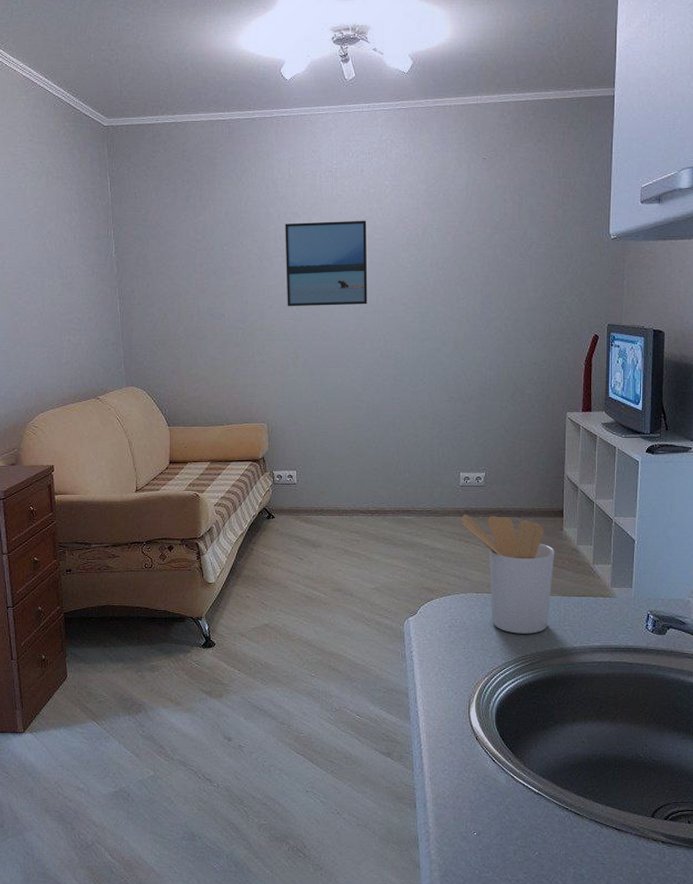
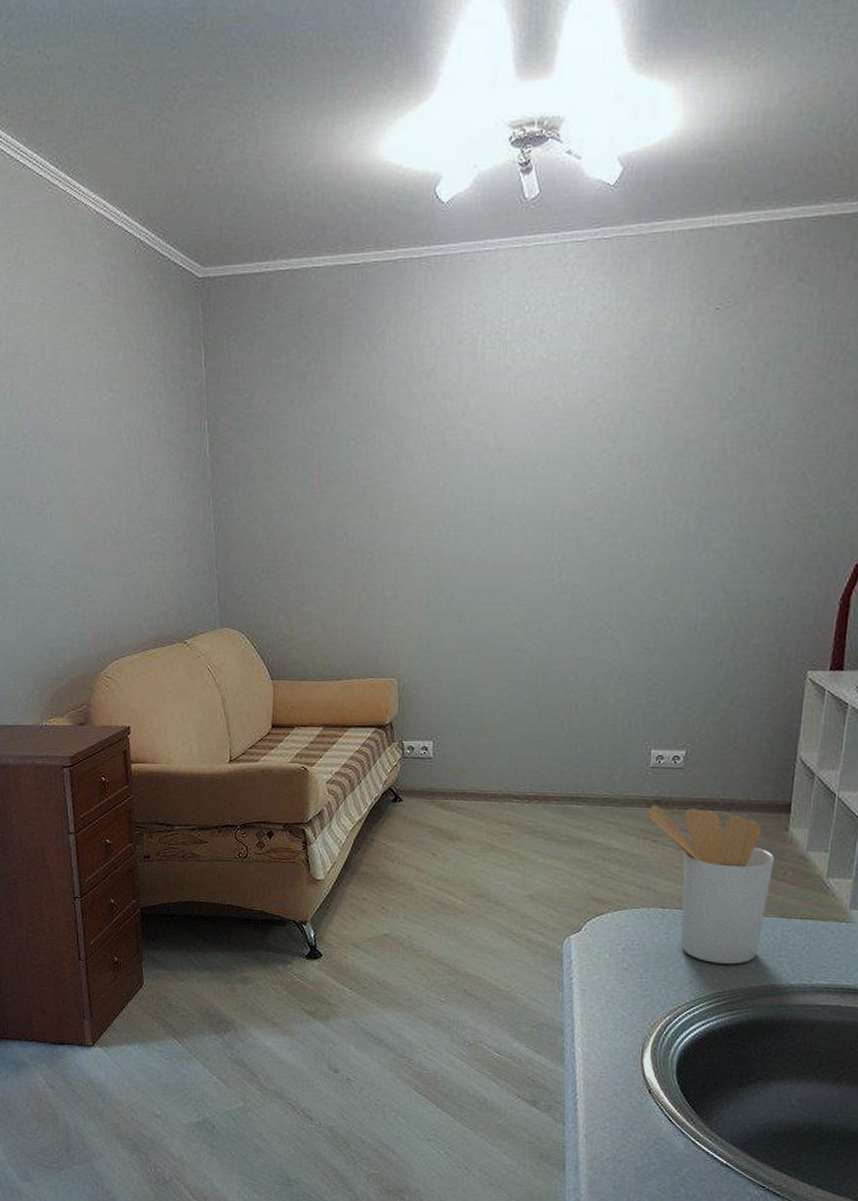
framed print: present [285,220,368,307] -> none [430,401,544,523]

